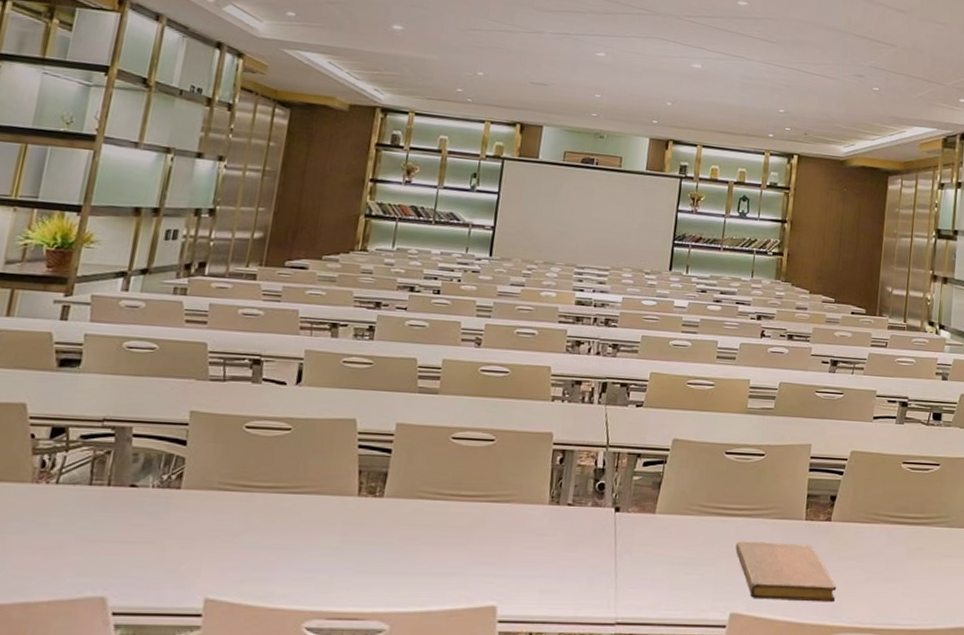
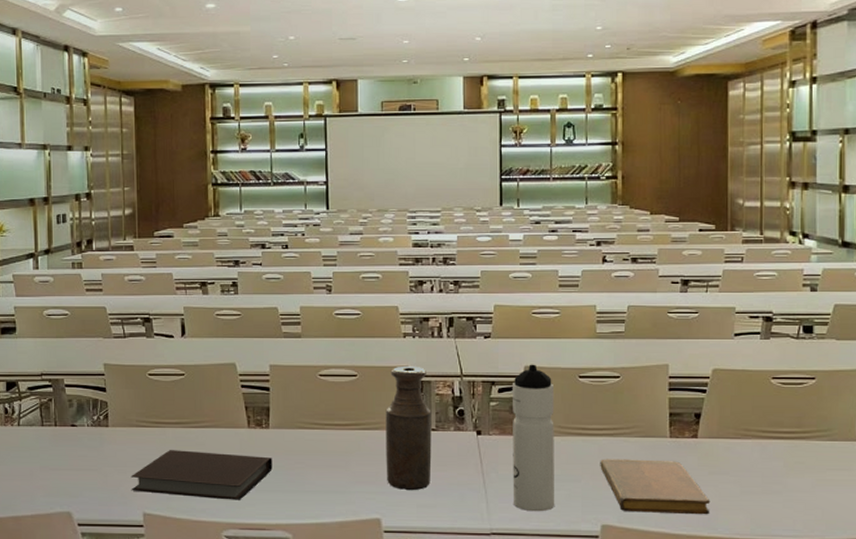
notebook: none [194,520,381,583] -> present [131,450,272,500]
bottle: none [510,432,571,574] -> present [385,365,432,491]
water bottle: none [643,437,700,599] -> present [512,364,555,512]

